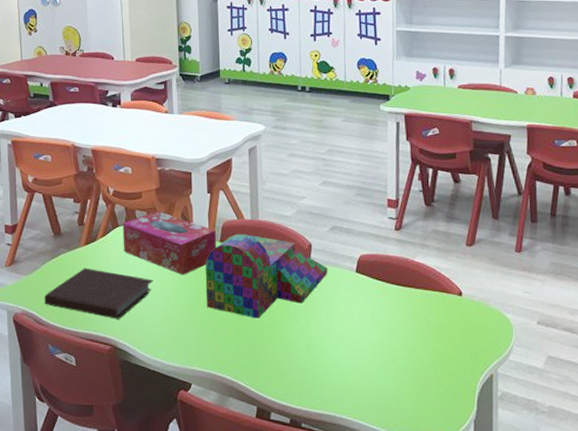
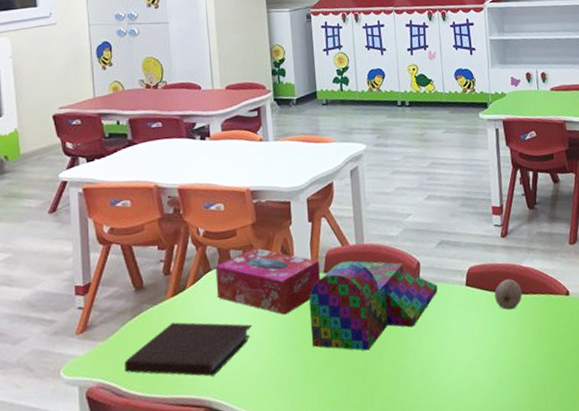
fruit: none [384,272,413,302] -> present [494,279,523,310]

